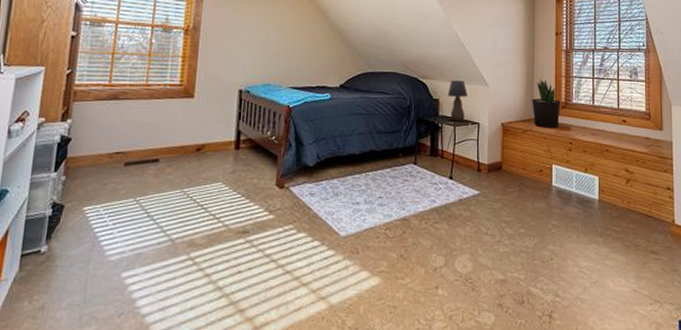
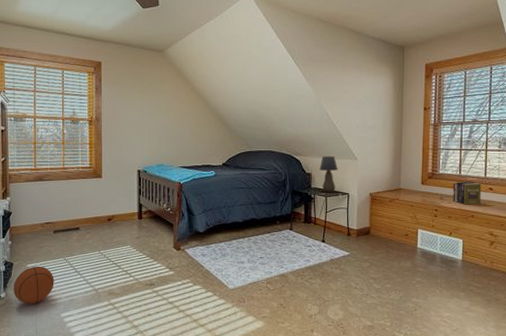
basketball: none [59,208,118,261] -> present [13,266,54,304]
planter: present [531,78,561,128] -> none [398,151,428,197]
books: none [587,112,615,139] -> present [453,182,481,205]

